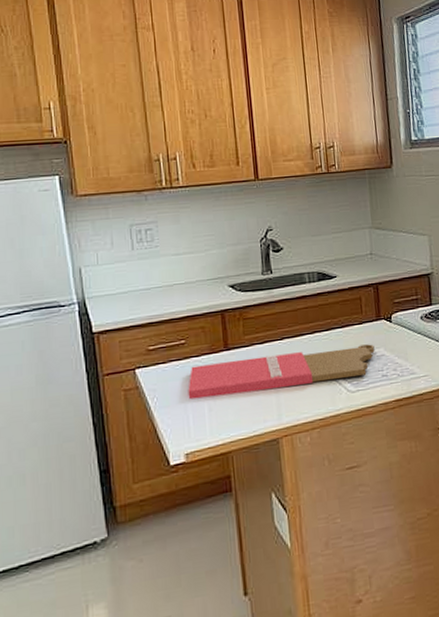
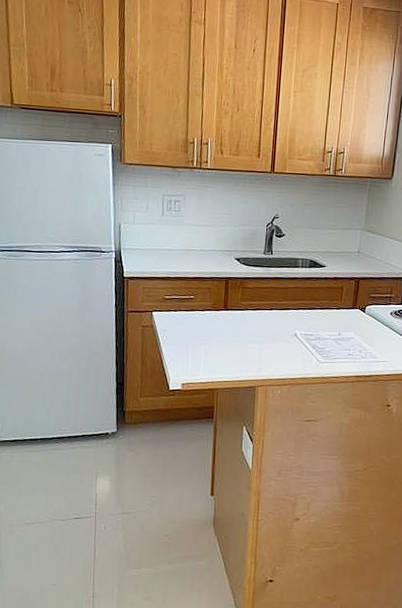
cutting board: present [188,344,375,400] -> none [190,318,346,351]

